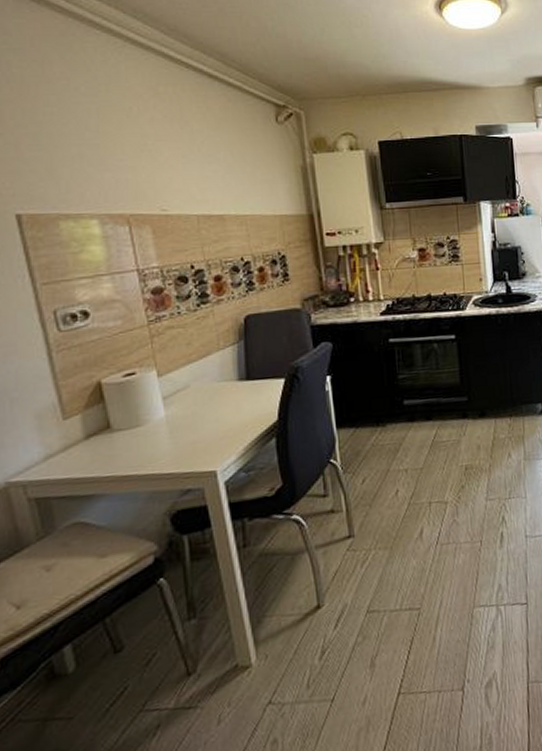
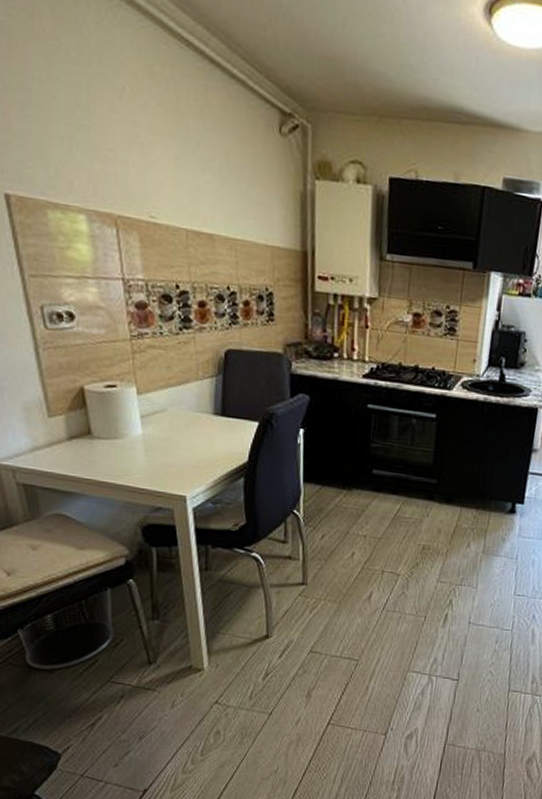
waste bin: none [29,594,145,719] -> present [18,587,114,670]

